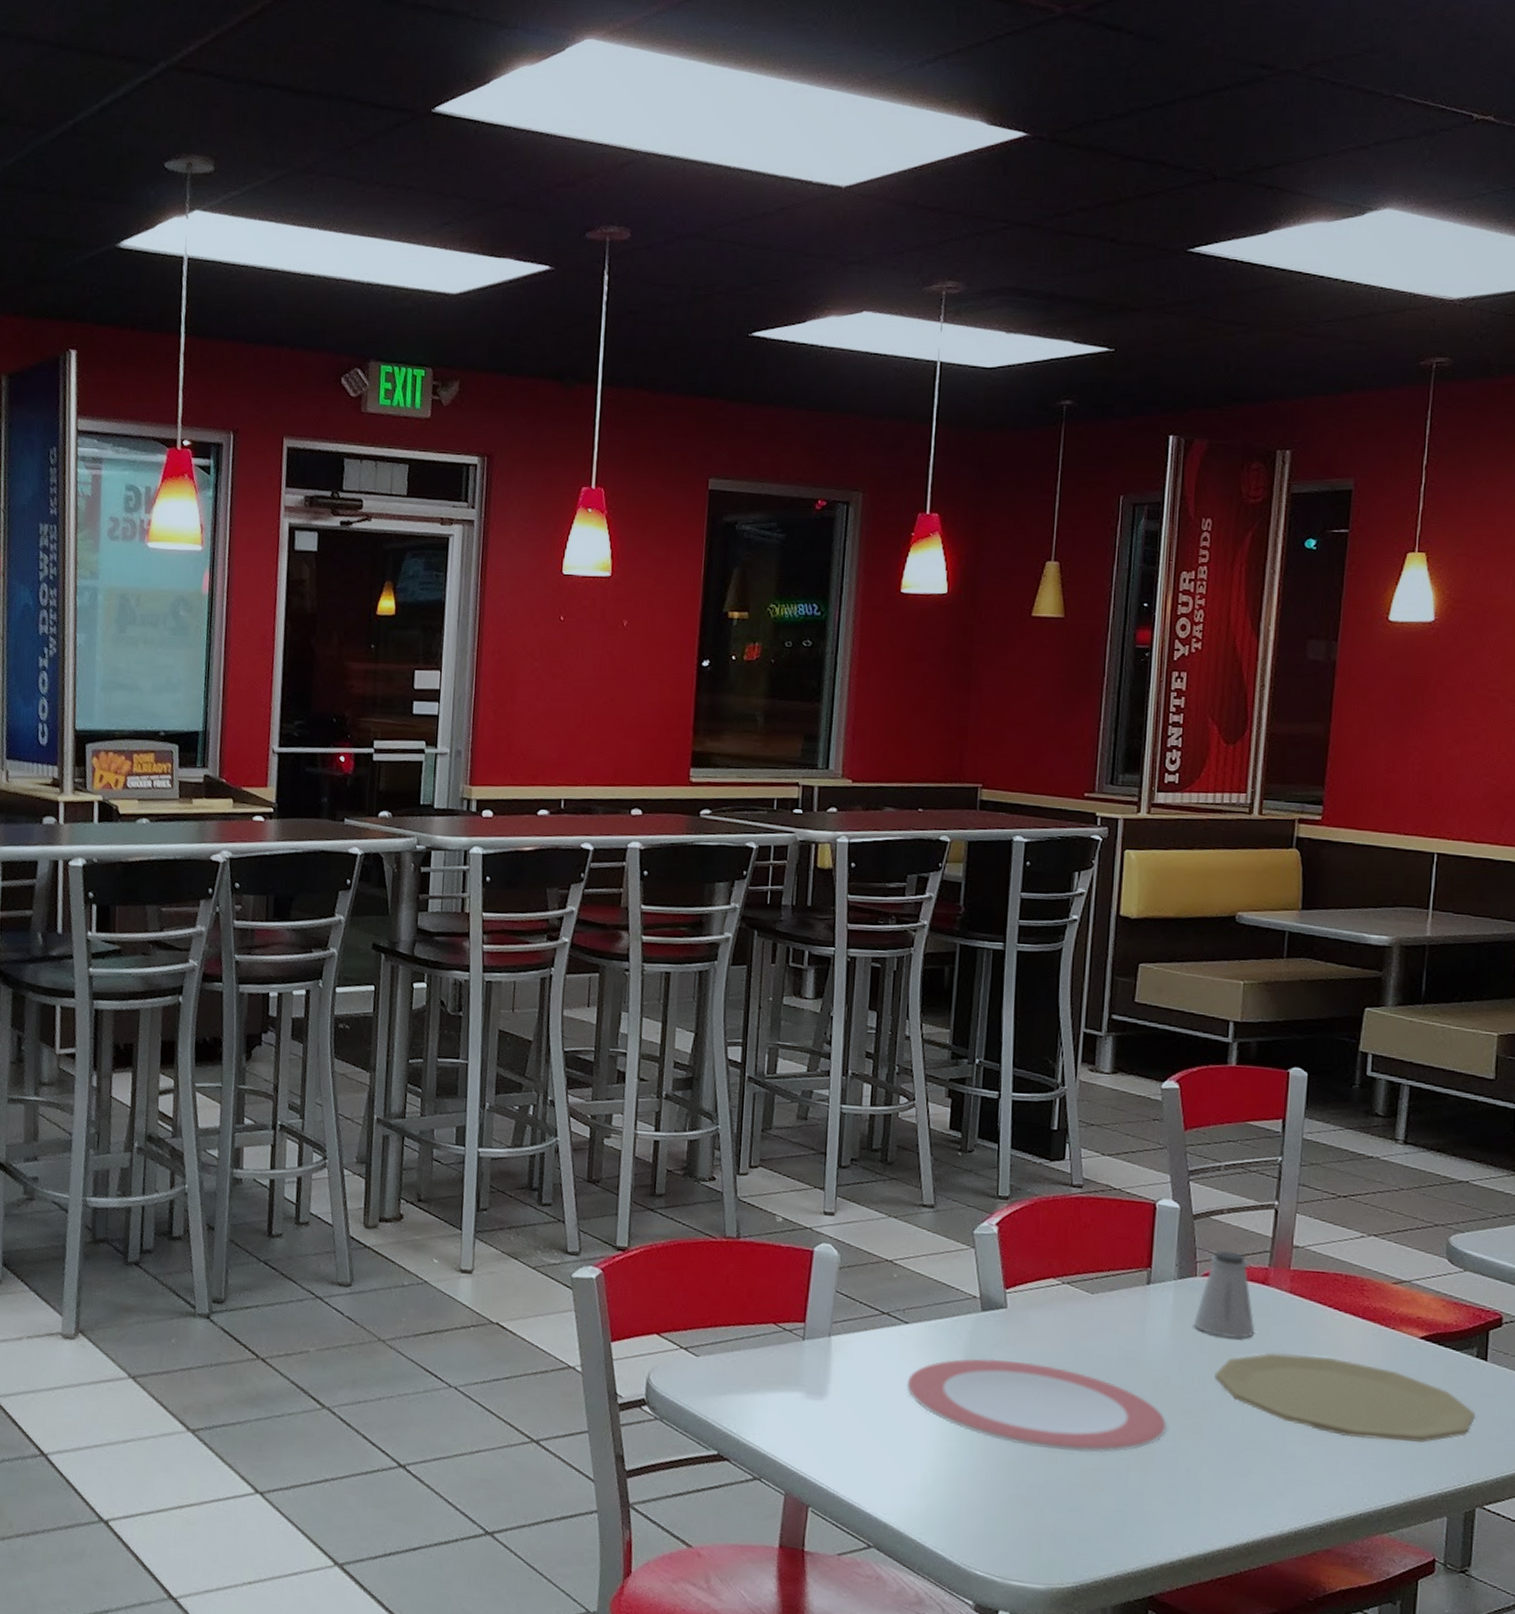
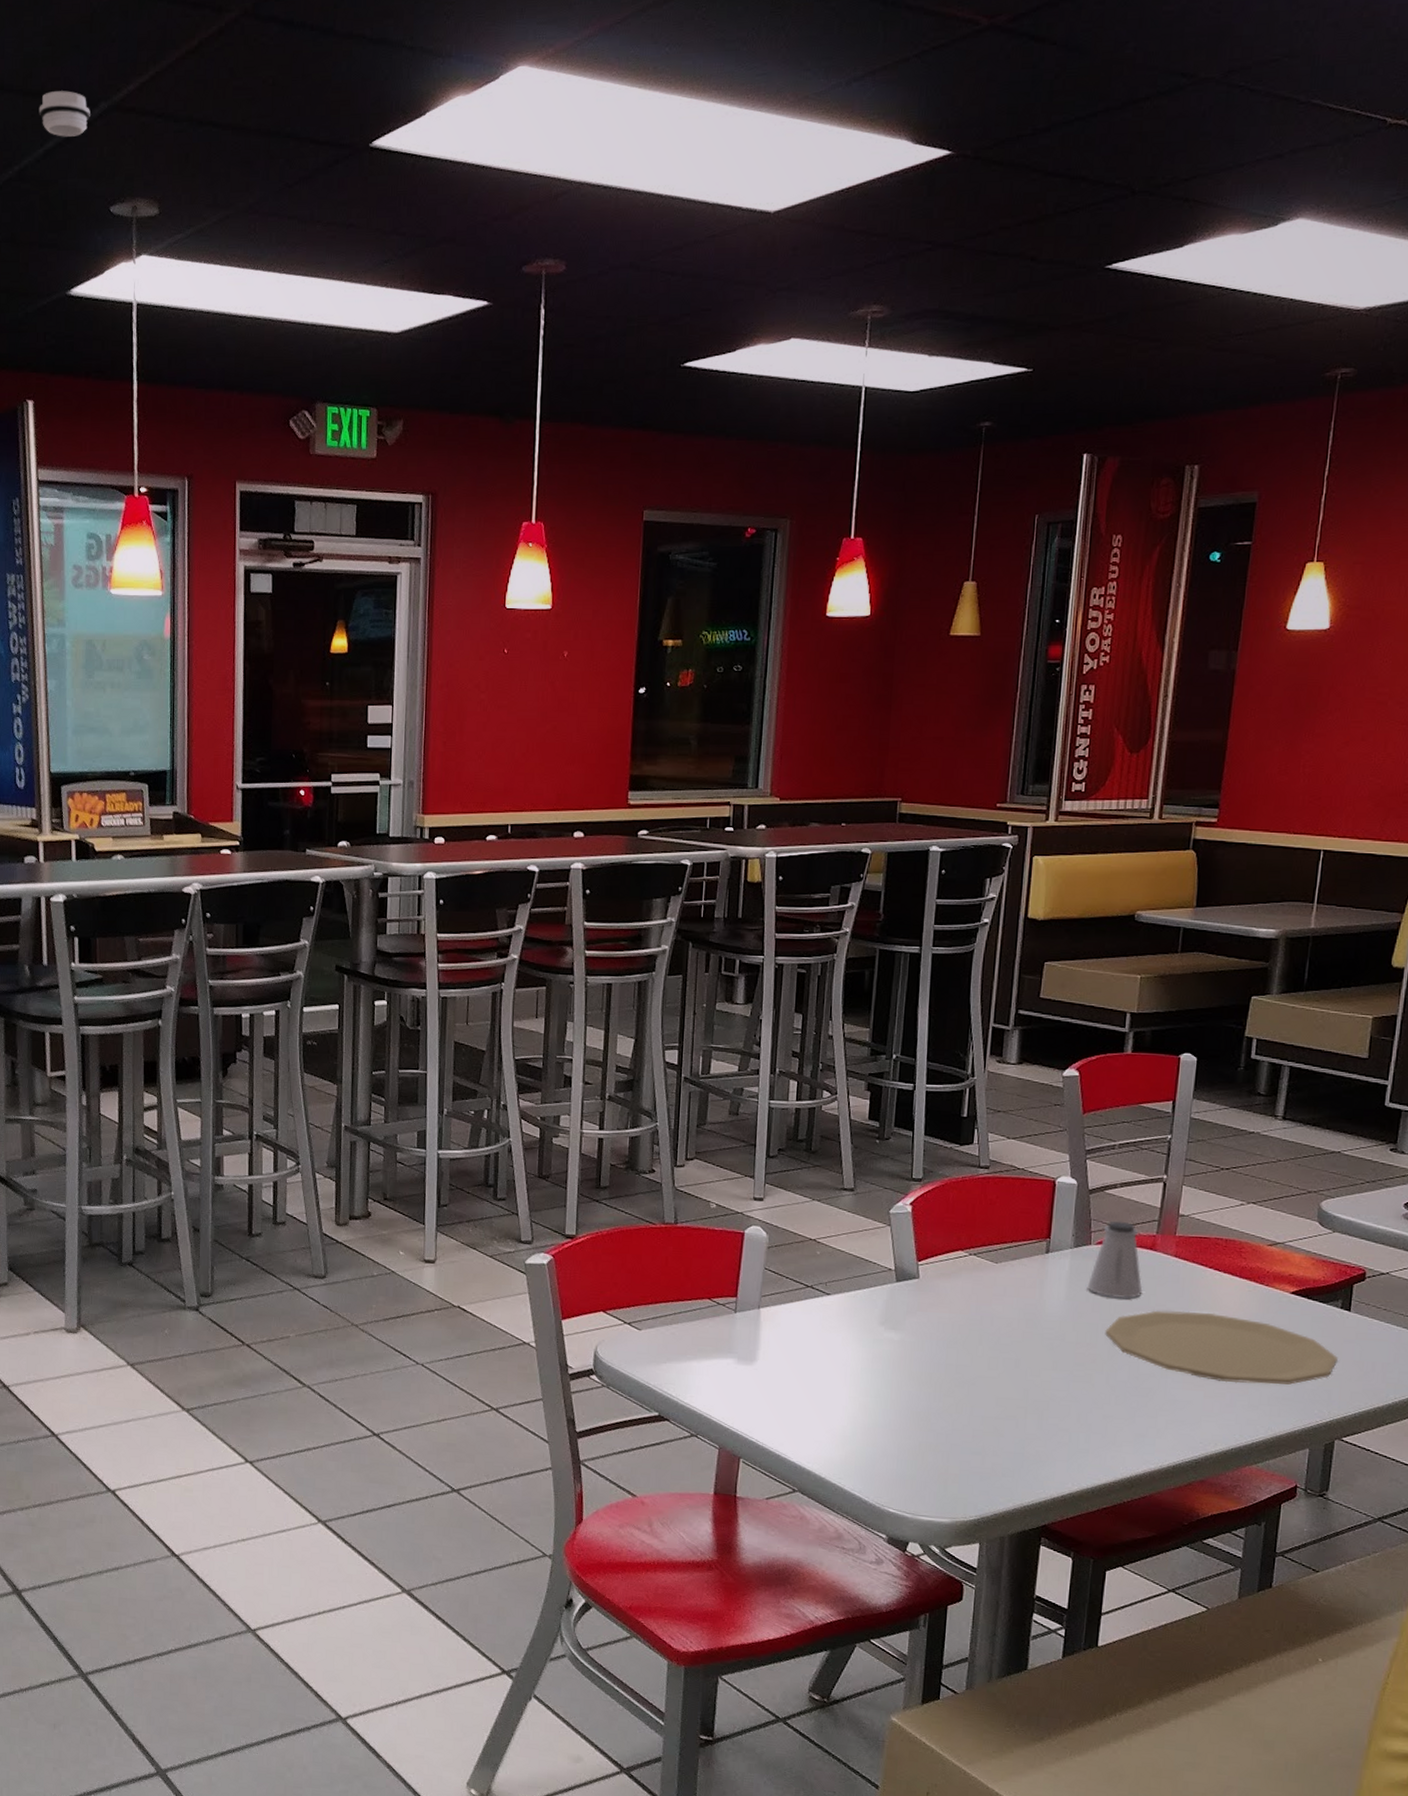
smoke detector: none [96,50,149,94] -> present [39,90,90,137]
plate: present [906,1358,1167,1453] -> none [828,1323,1061,1404]

